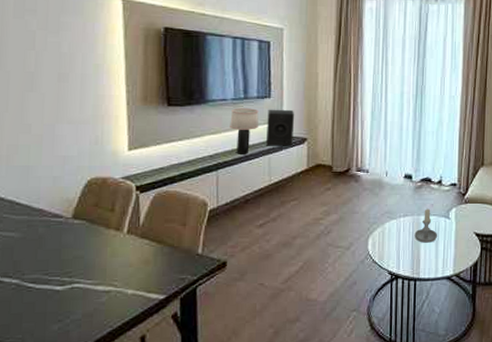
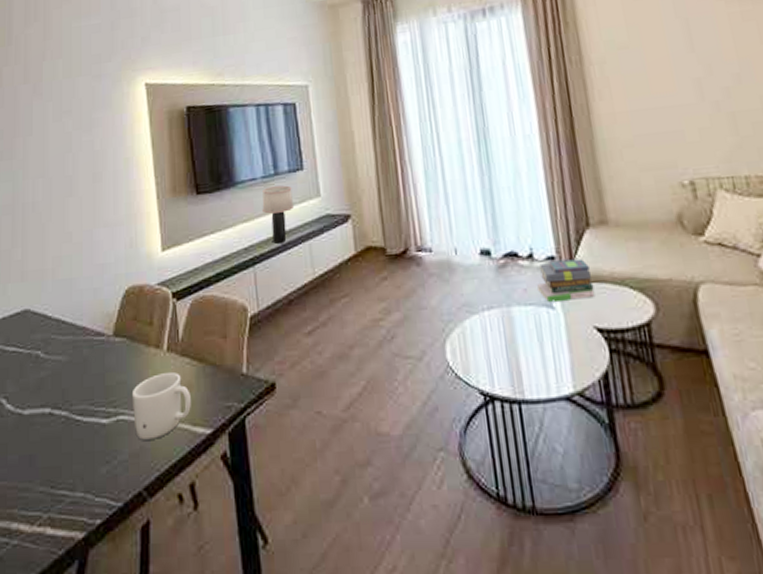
mug: none [88,250,149,303] -> present [131,371,192,440]
studio monitor: present [266,109,295,146] -> none [302,180,335,230]
candle: present [414,209,437,243] -> none [507,295,540,347]
books: none [441,187,479,214] -> present [537,259,595,302]

